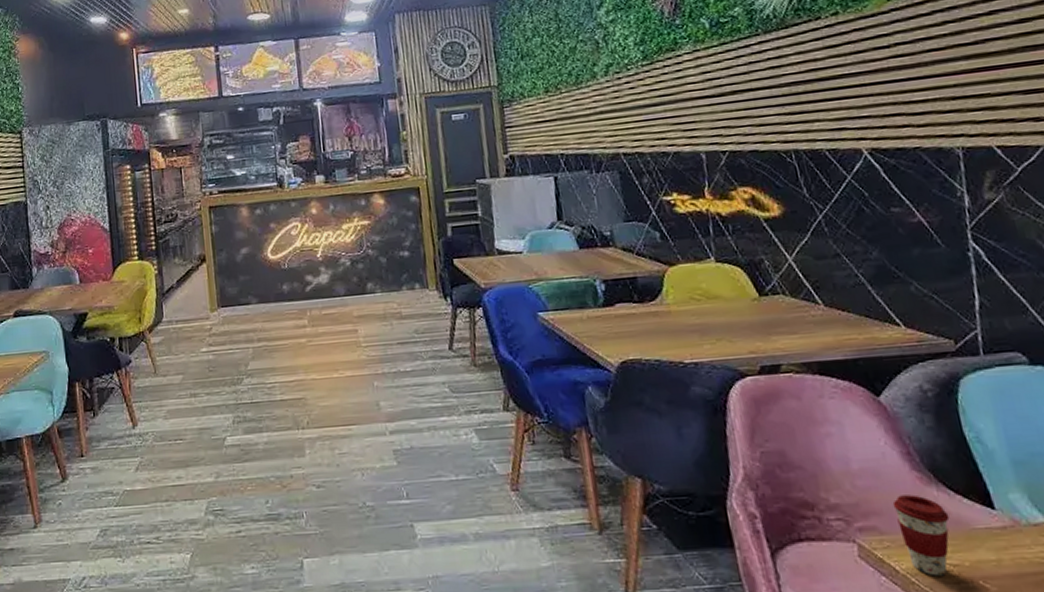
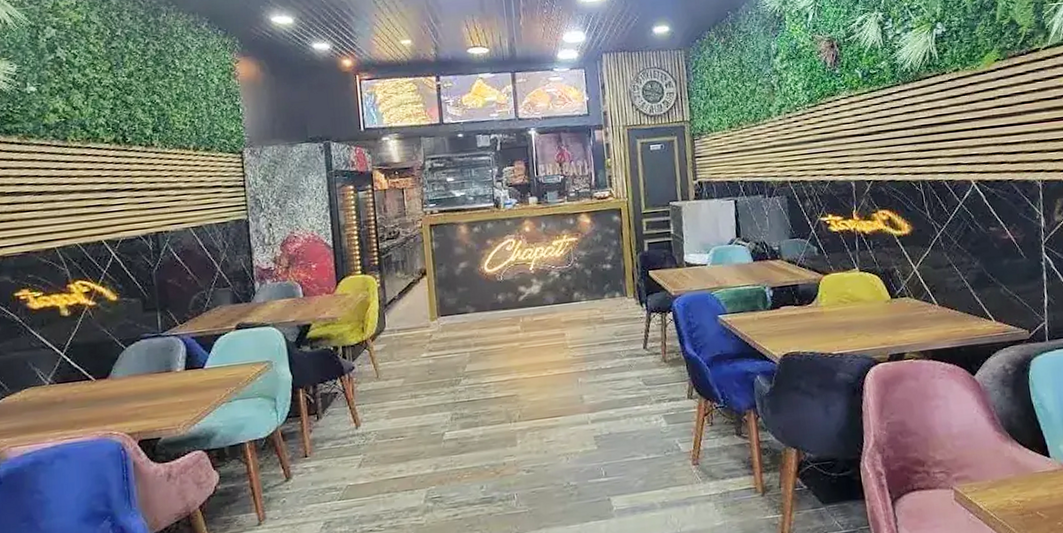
coffee cup: present [892,495,950,576] -> none [980,450,1019,511]

